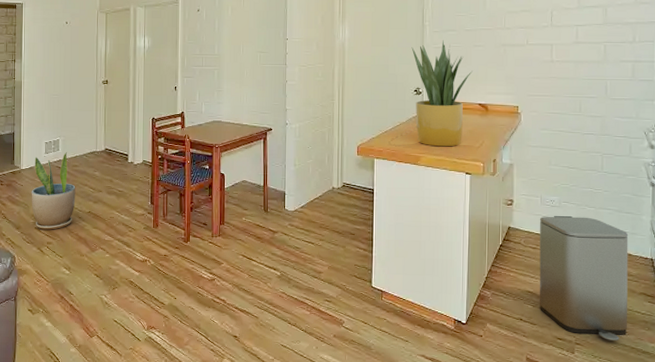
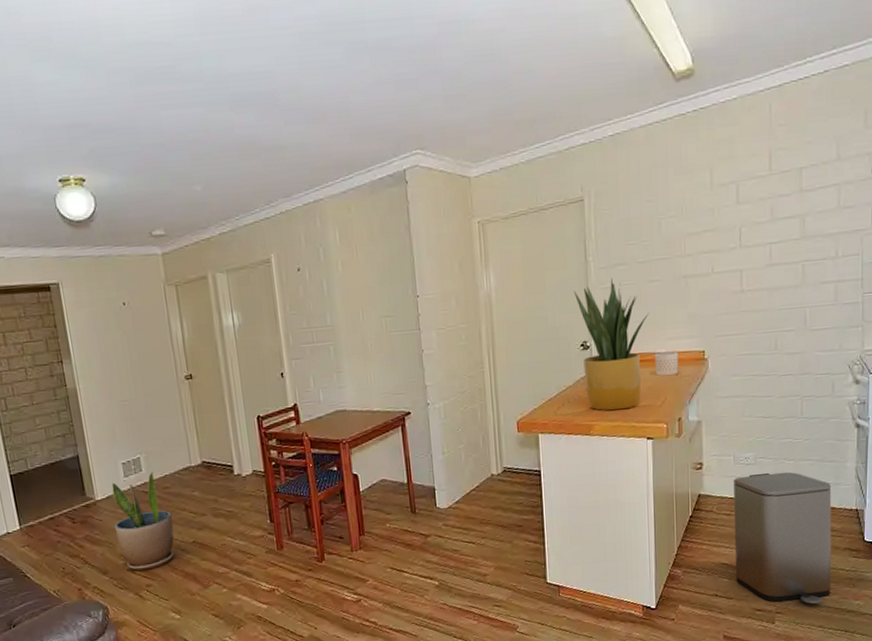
mug: none [475,103,496,124] -> present [654,351,679,377]

